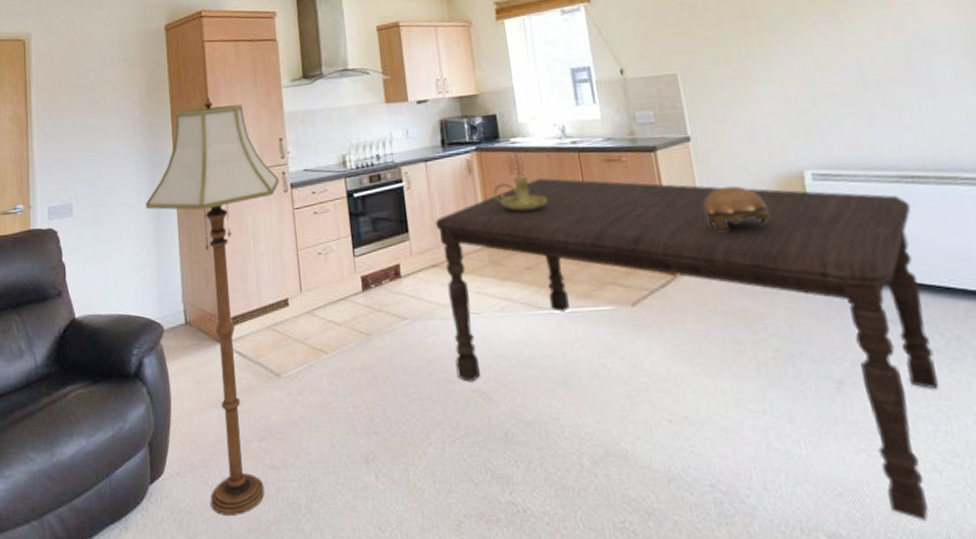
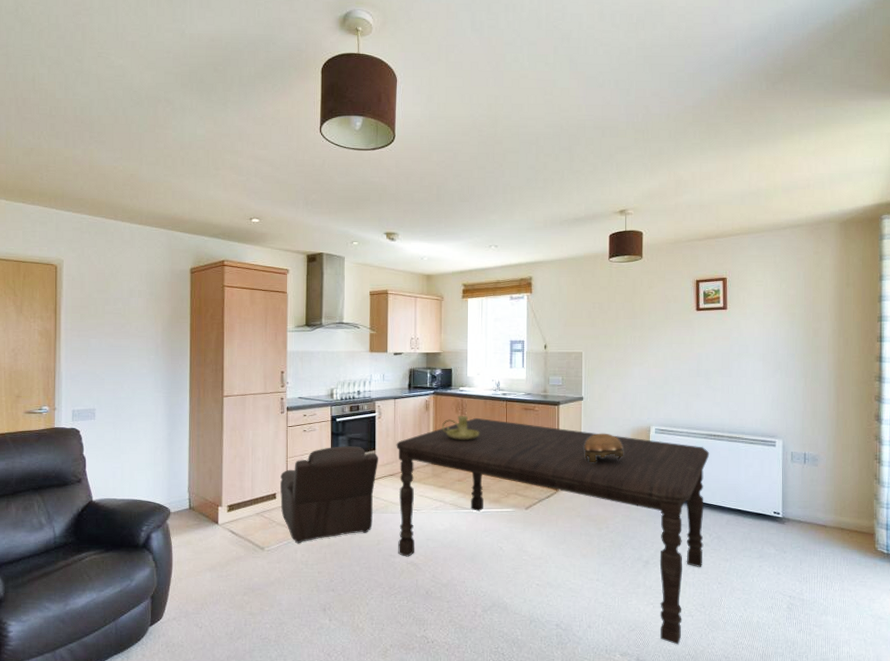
floor lamp: present [145,96,280,516] -> none [161,332,278,647]
chair: none [291,228,418,366] -> present [280,446,378,543]

